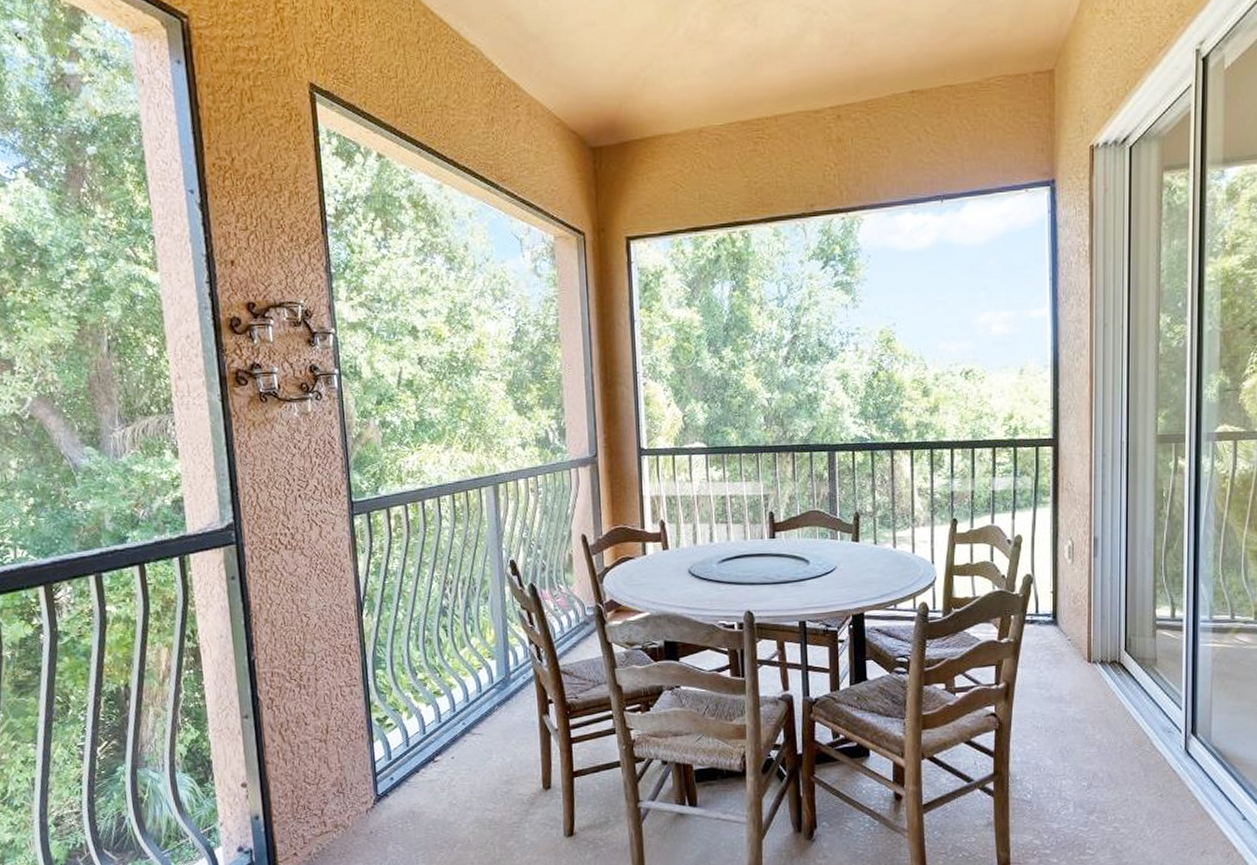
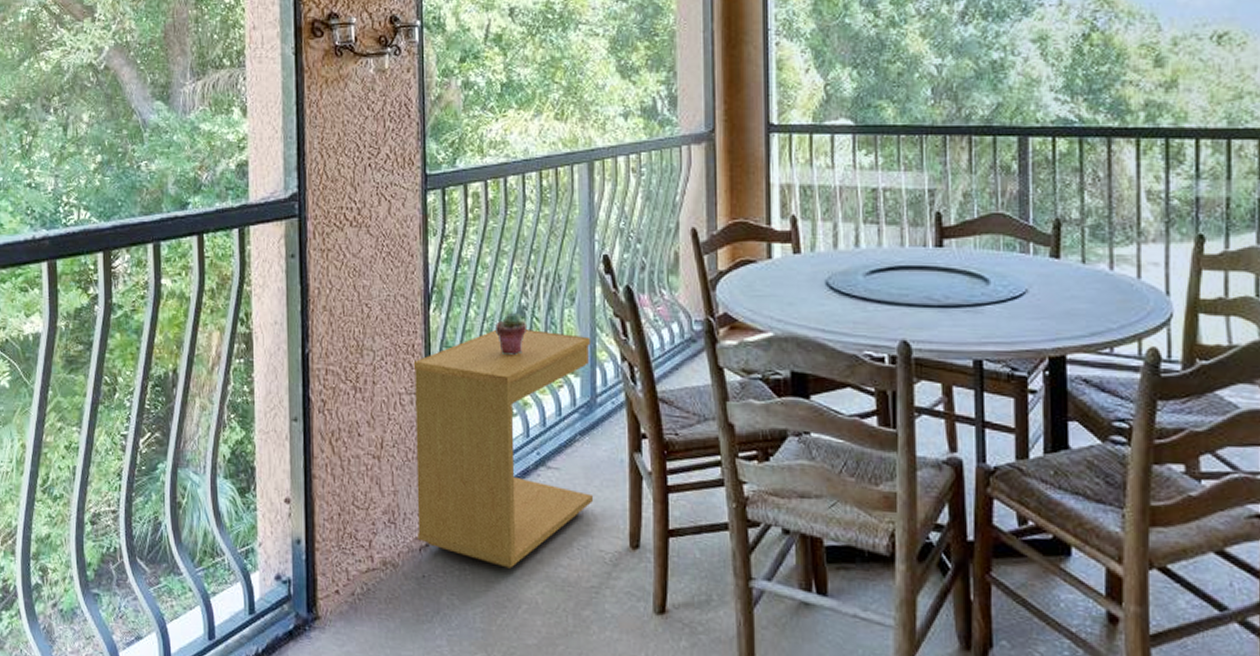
side table: none [351,625,512,817] -> present [413,330,594,569]
potted succulent: none [421,611,449,648] -> present [496,312,528,356]

